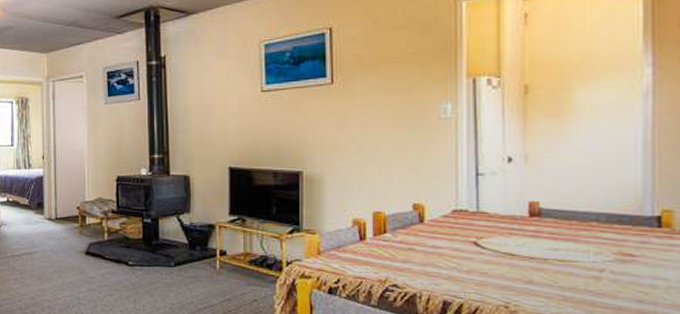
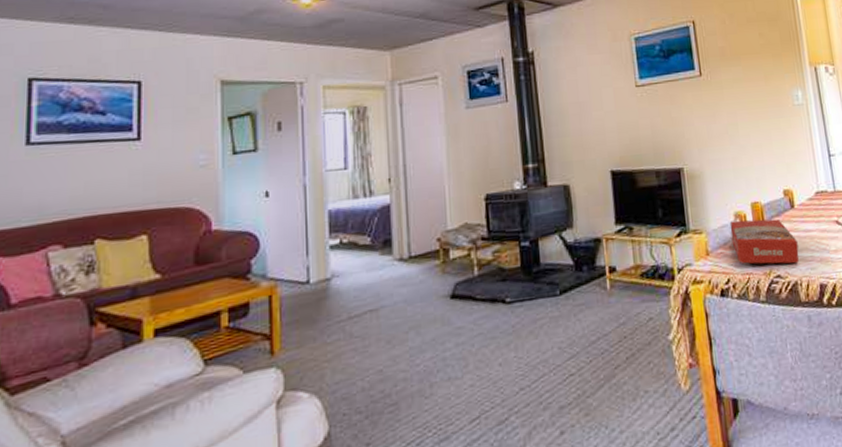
macaroni box: none [346,227,422,277] -> present [730,218,799,264]

